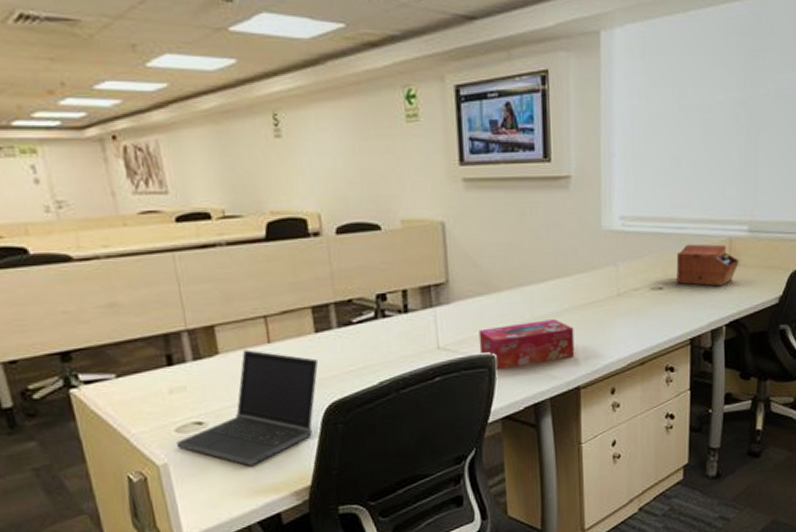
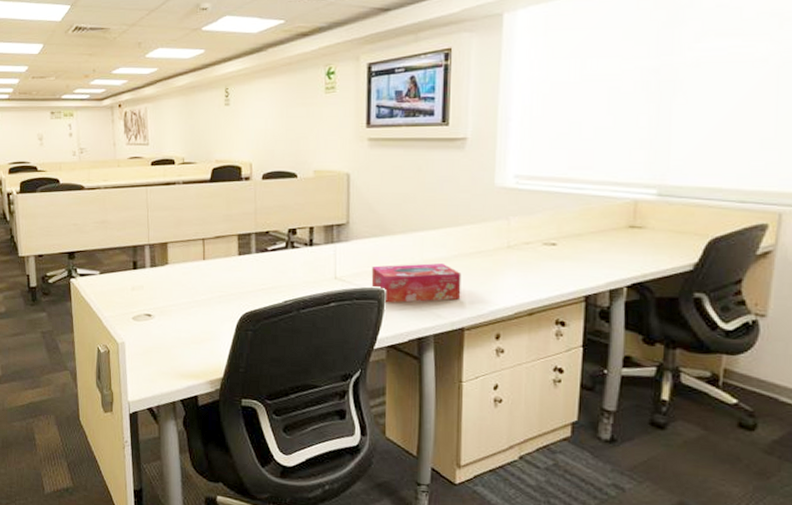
laptop computer: present [175,350,319,467] -> none [131,263,239,355]
sewing box: present [676,244,739,287] -> none [572,204,645,248]

